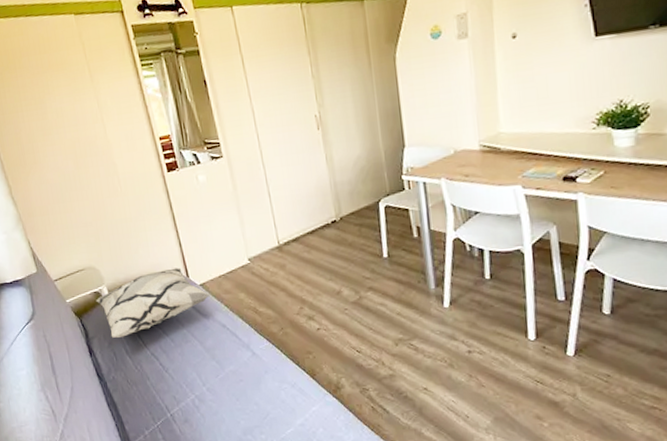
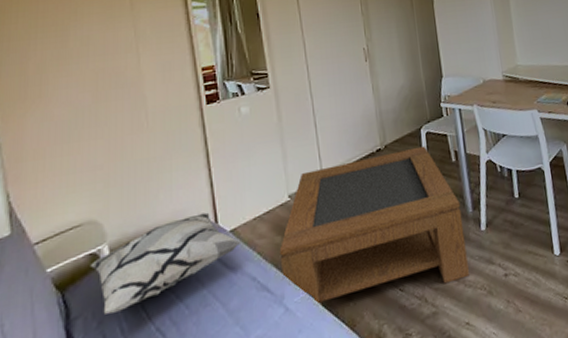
coffee table: none [243,219,429,356] -> present [279,146,469,307]

